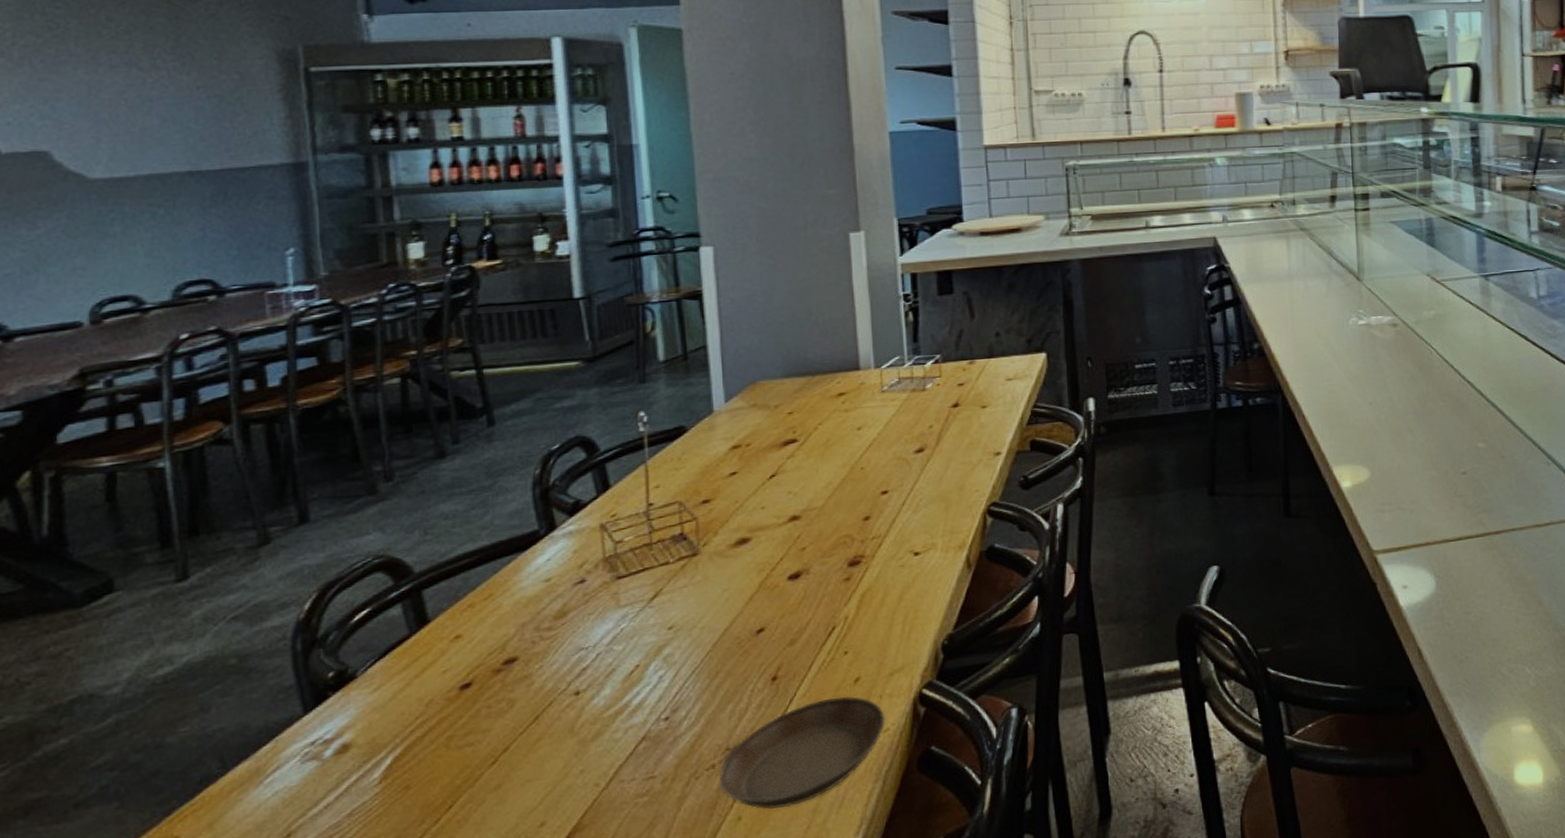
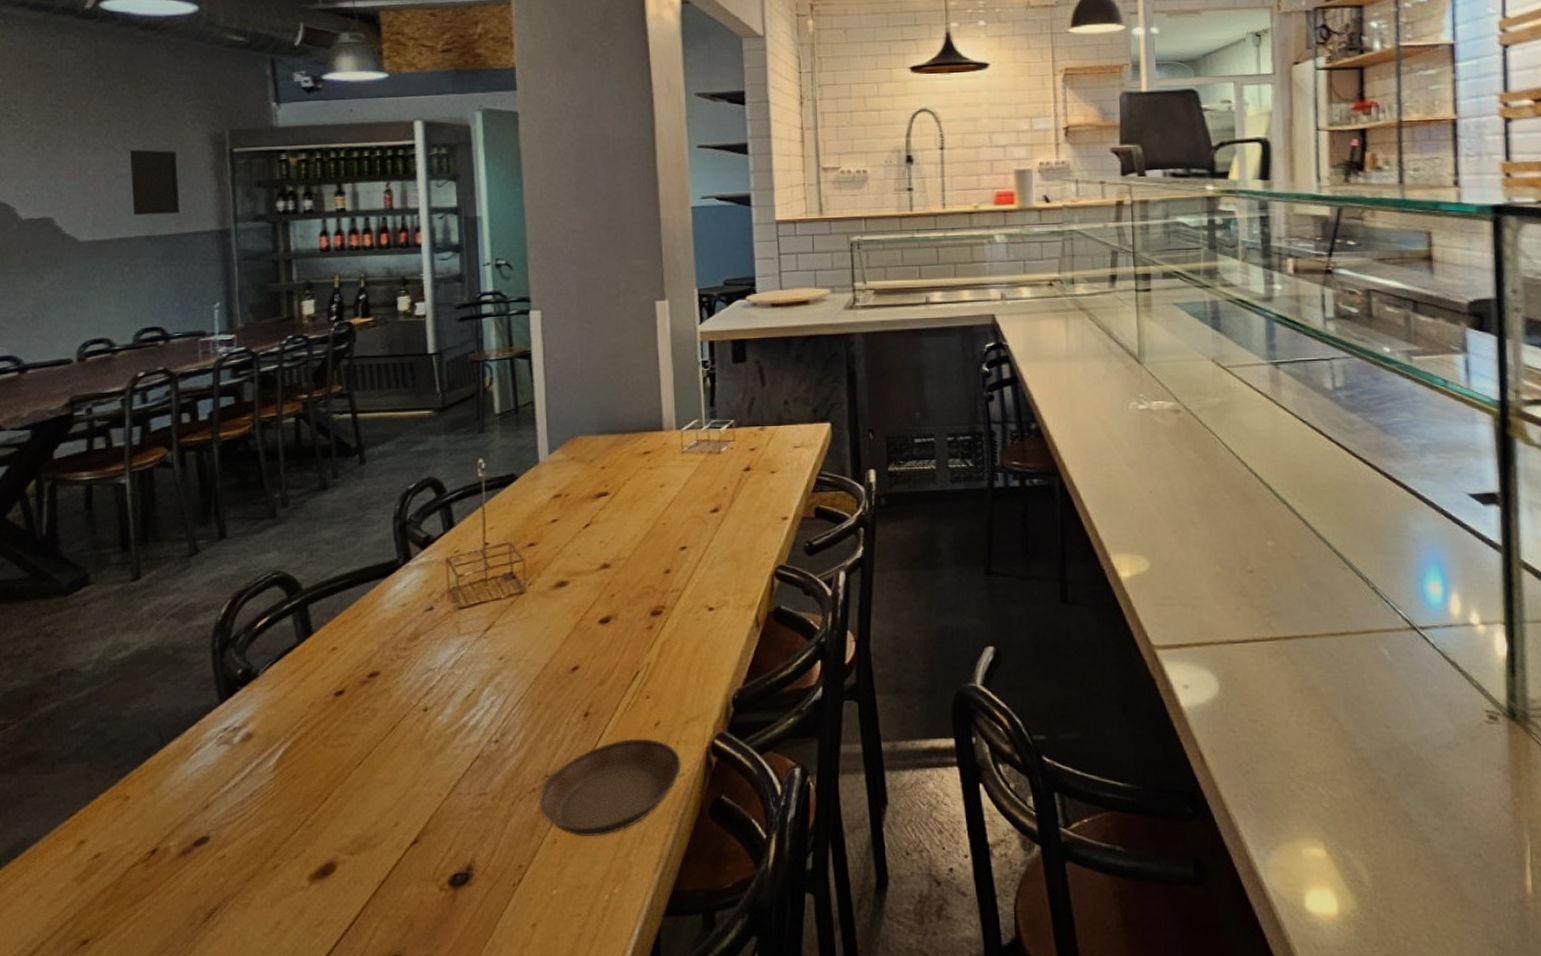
wall art: none [161,68,236,148] -> present [129,149,180,216]

